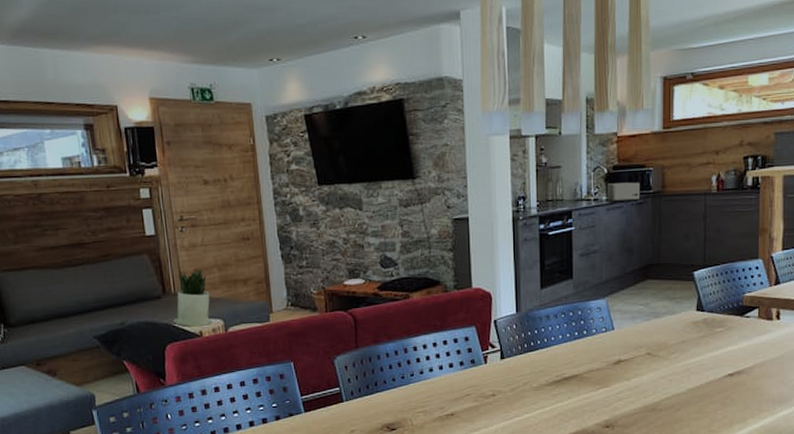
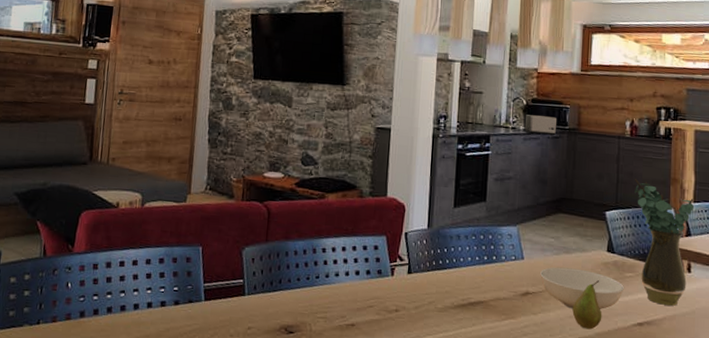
planter: present [173,268,212,327] -> none [93,139,135,199]
bowl: none [631,331,715,370] -> present [540,267,625,309]
fruit: none [665,339,694,387] -> present [572,280,602,330]
vase: none [722,235,783,354] -> present [634,179,695,306]

